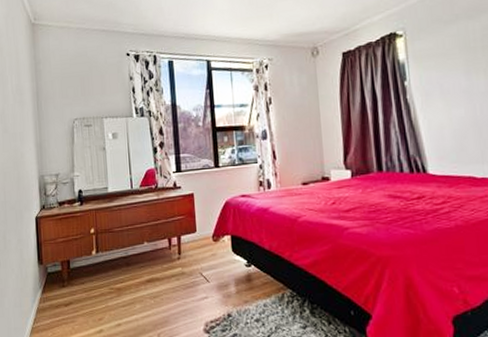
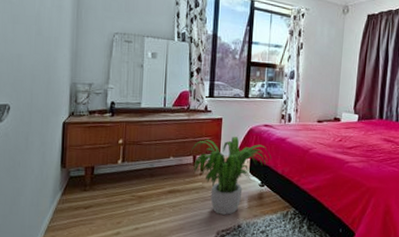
potted plant: none [165,211,255,303] -> present [191,136,272,215]

